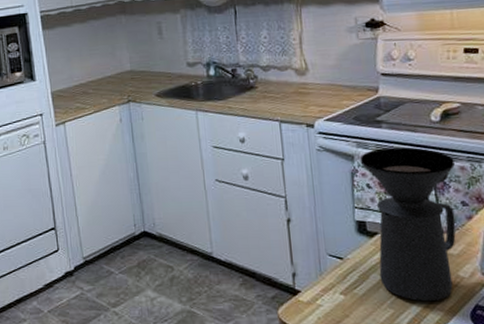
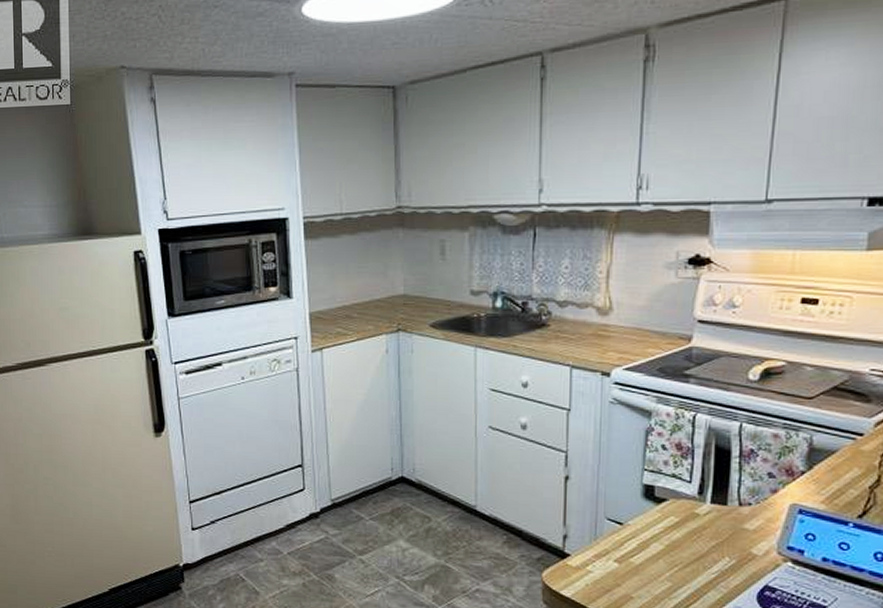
coffee maker: present [360,147,456,302] -> none [658,406,768,578]

